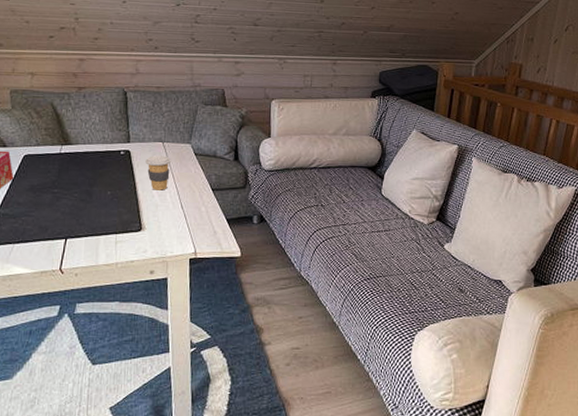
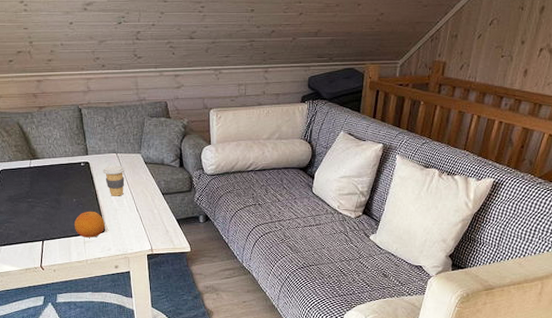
fruit: none [106,205,142,237] -> present [74,211,105,238]

